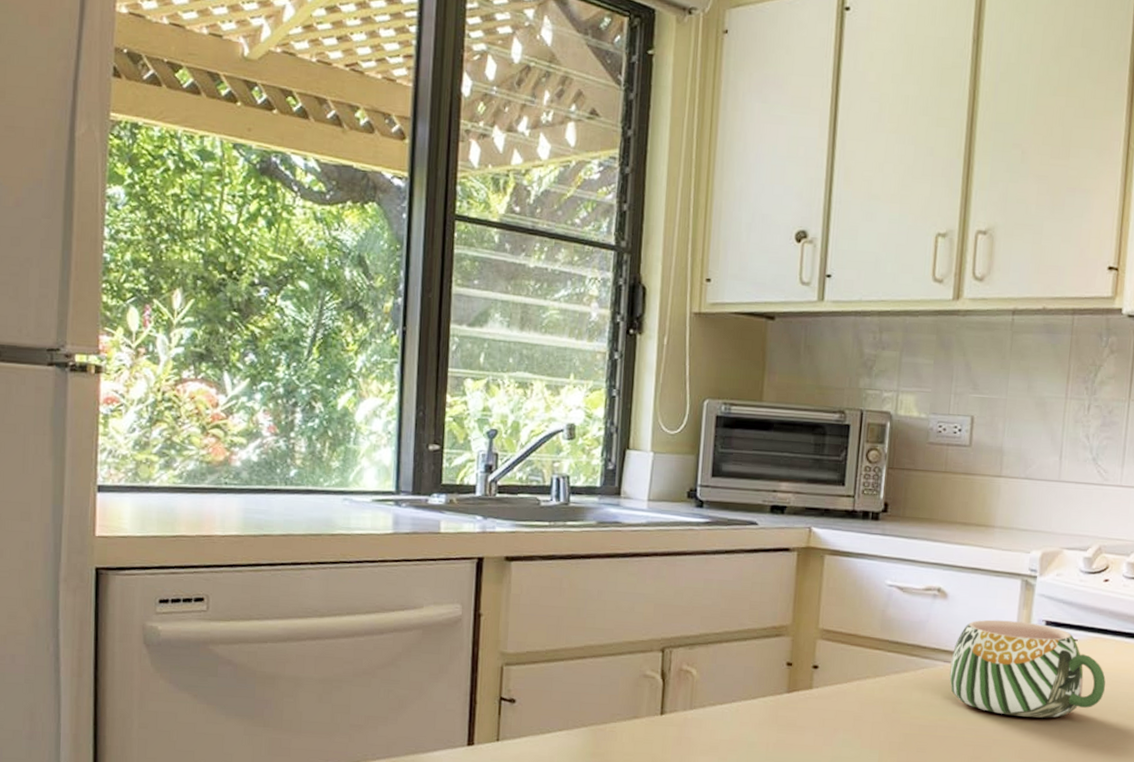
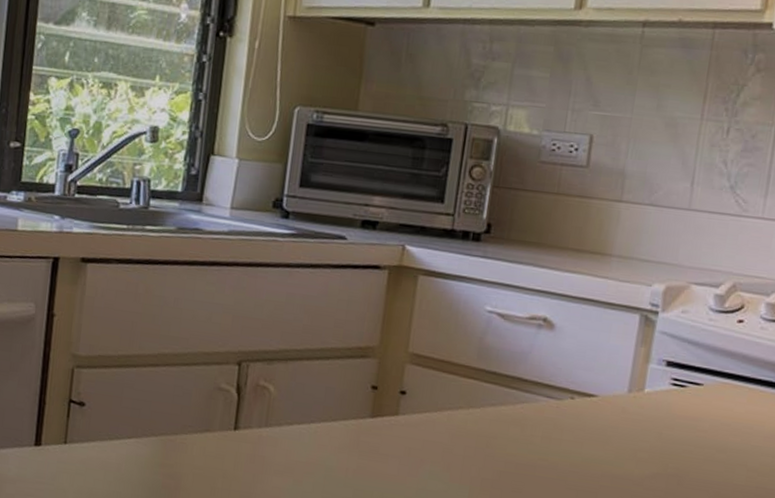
mug: present [949,619,1106,718] -> none [552,355,735,468]

